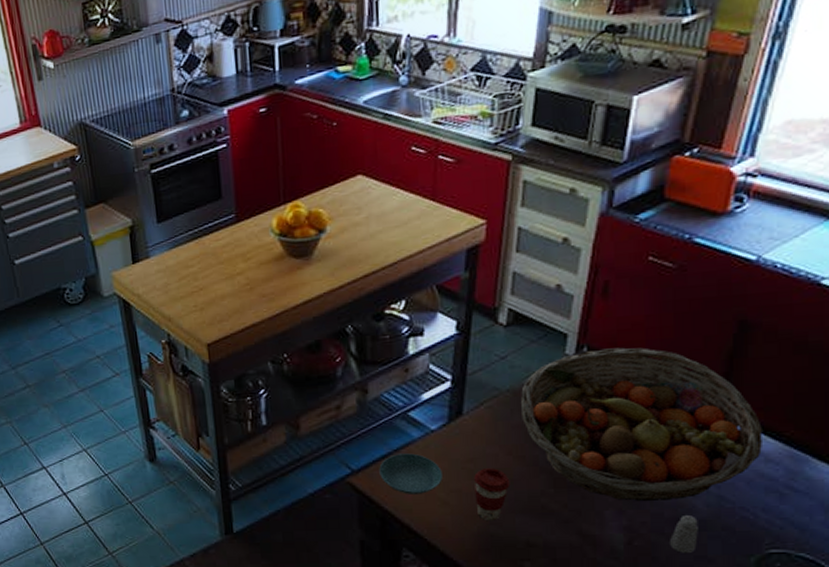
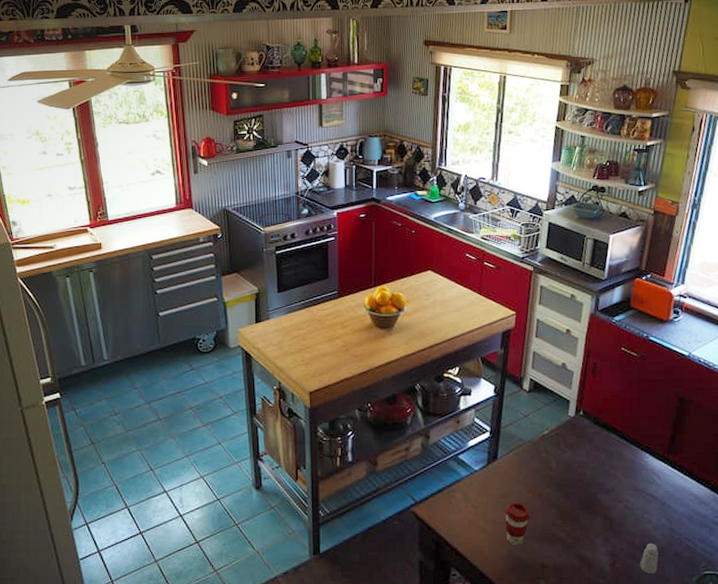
saucer: present [379,453,442,494] -> none [436,489,482,523]
fruit basket: present [521,347,762,502] -> none [538,413,697,533]

